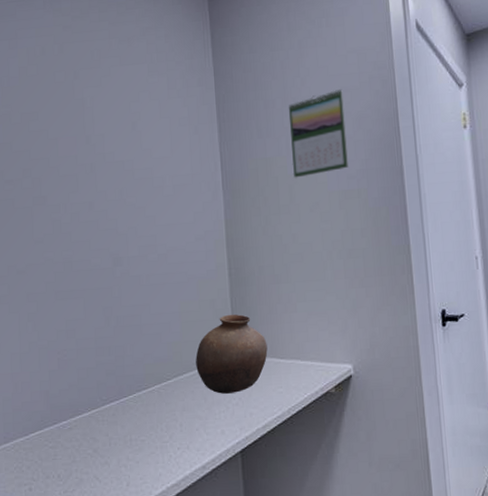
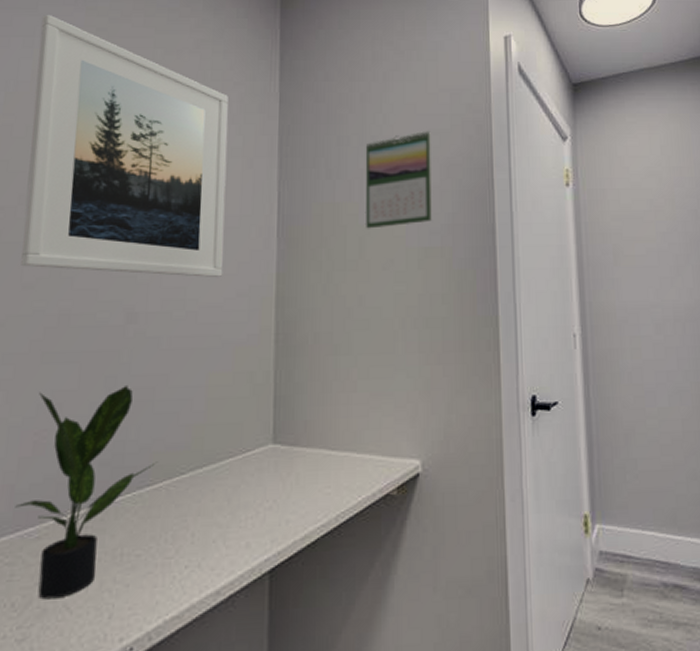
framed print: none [20,18,183,227] -> present [21,14,228,278]
potted plant: none [51,313,149,472] -> present [15,384,157,600]
pottery: present [195,314,268,394] -> none [221,391,316,494]

